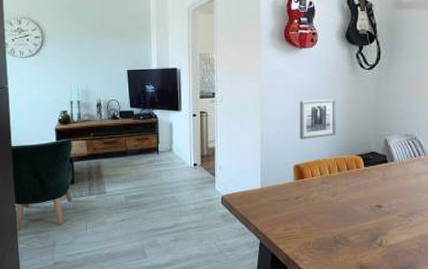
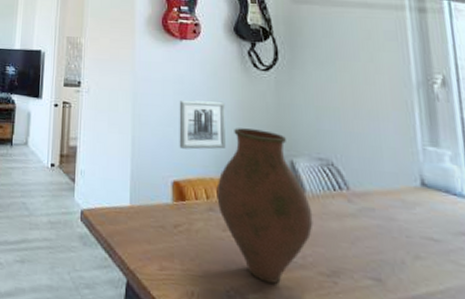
vase: none [328,118,398,227] -> present [216,128,313,284]

